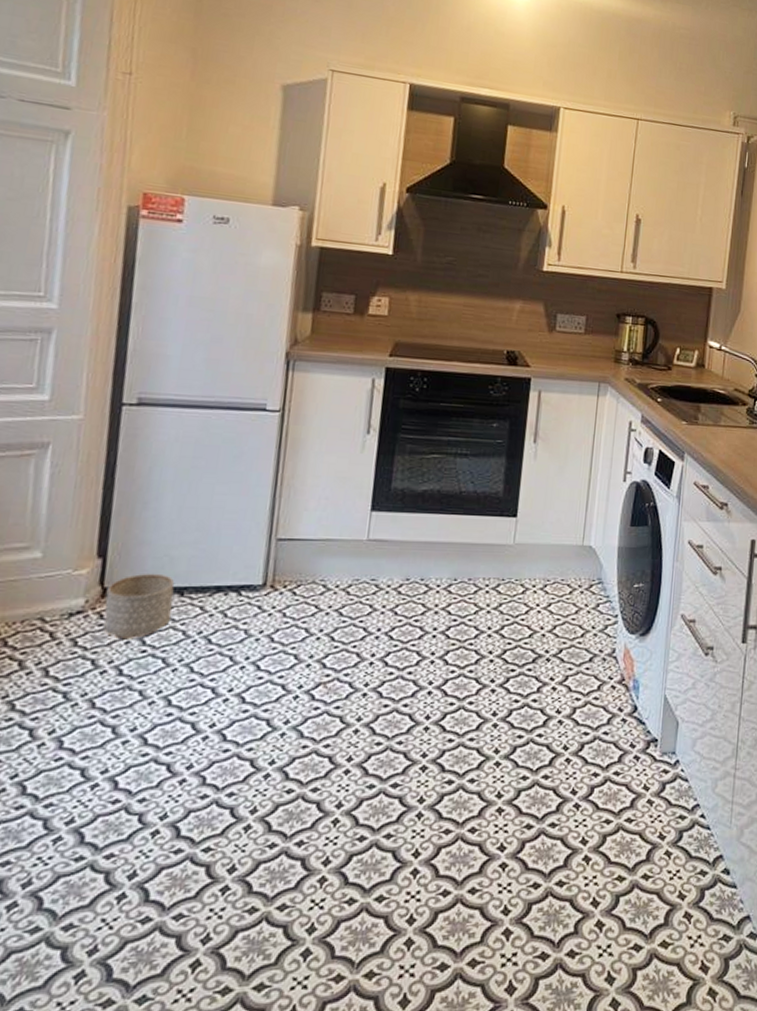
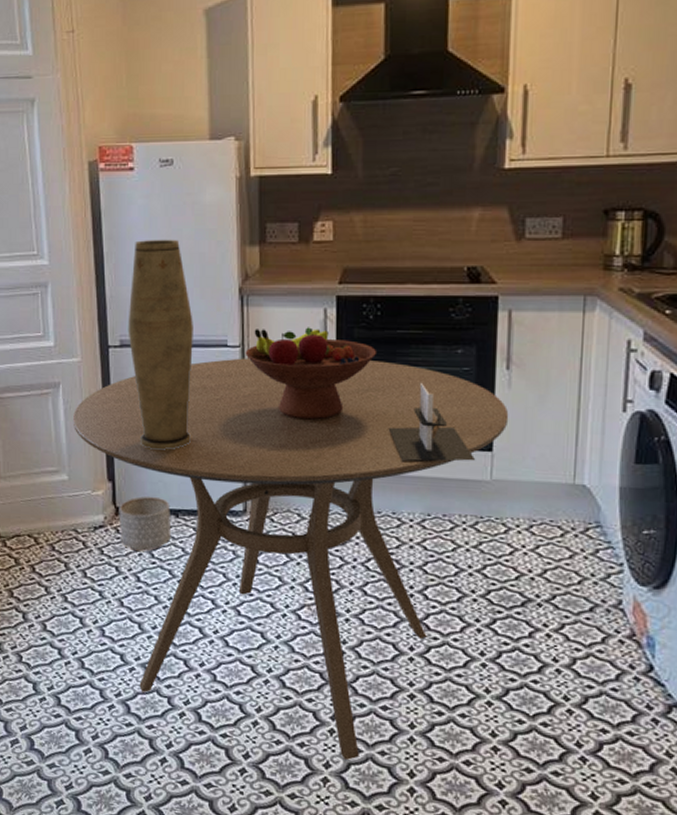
dining table: none [59,423,533,851] -> present [72,358,509,760]
vase: none [147,294,231,521] -> present [128,239,193,450]
fruit bowl: none [284,394,419,488] -> present [245,327,376,420]
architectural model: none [424,452,502,528] -> present [388,382,476,462]

